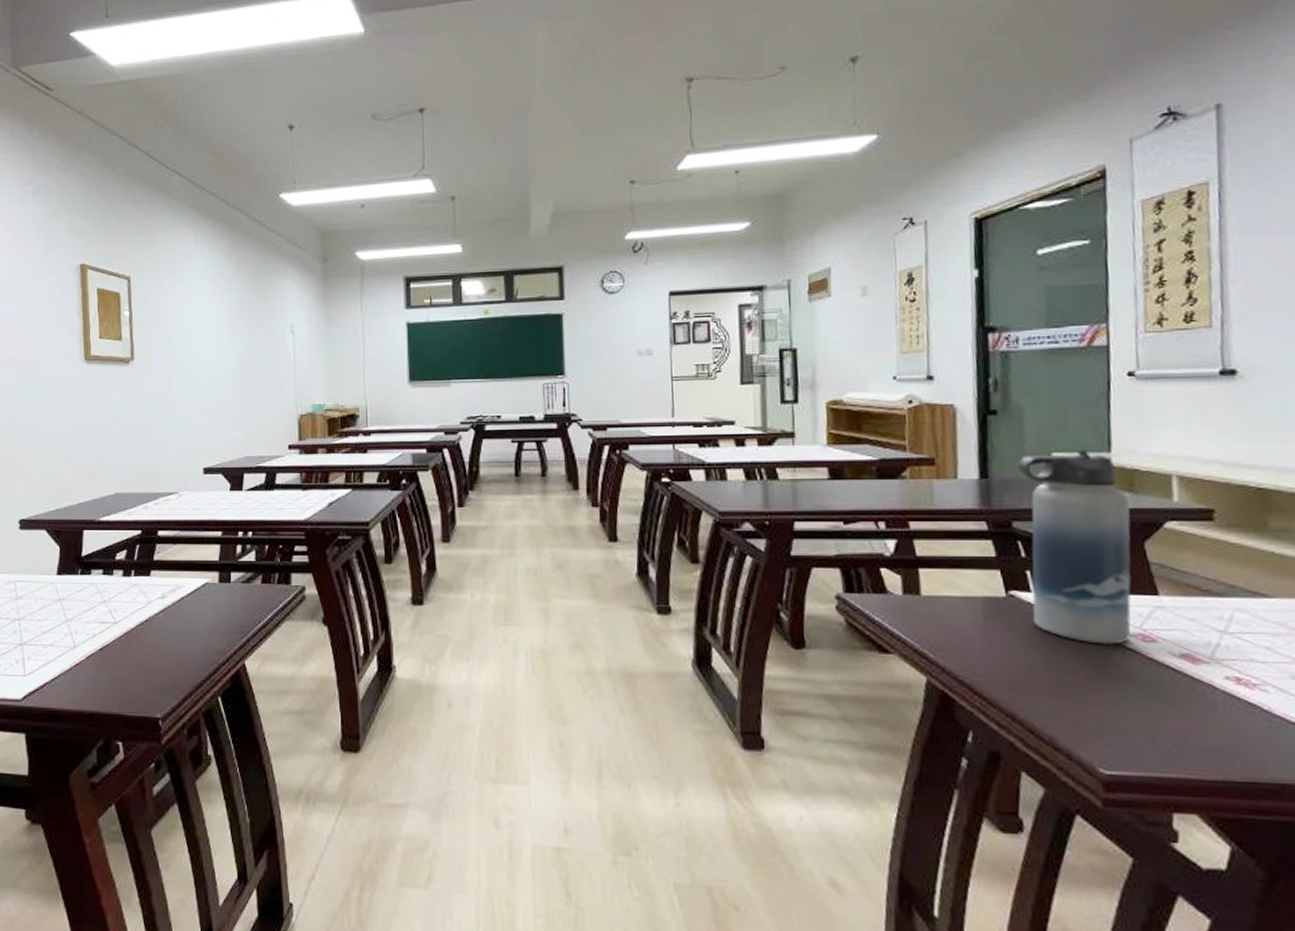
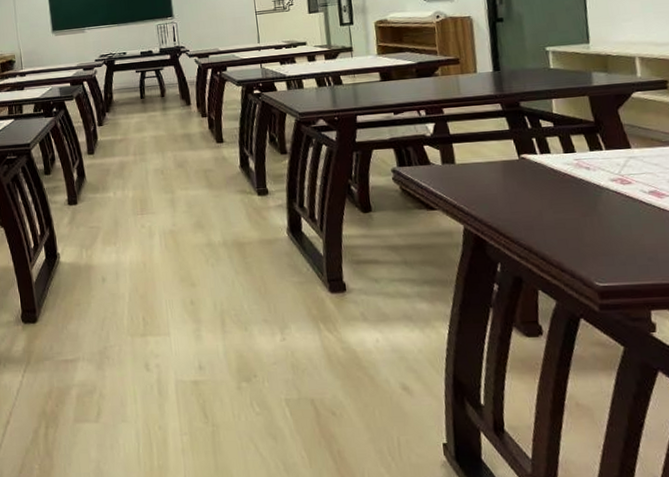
water bottle: present [1018,449,1131,645] -> none [521,42,612,189]

